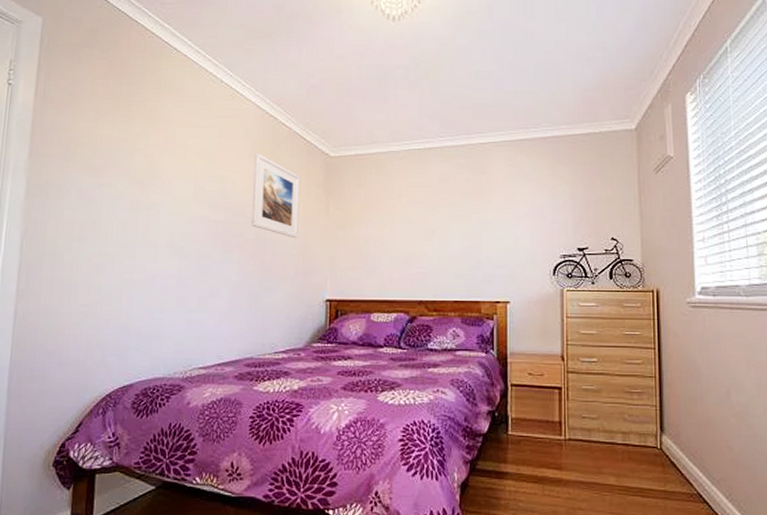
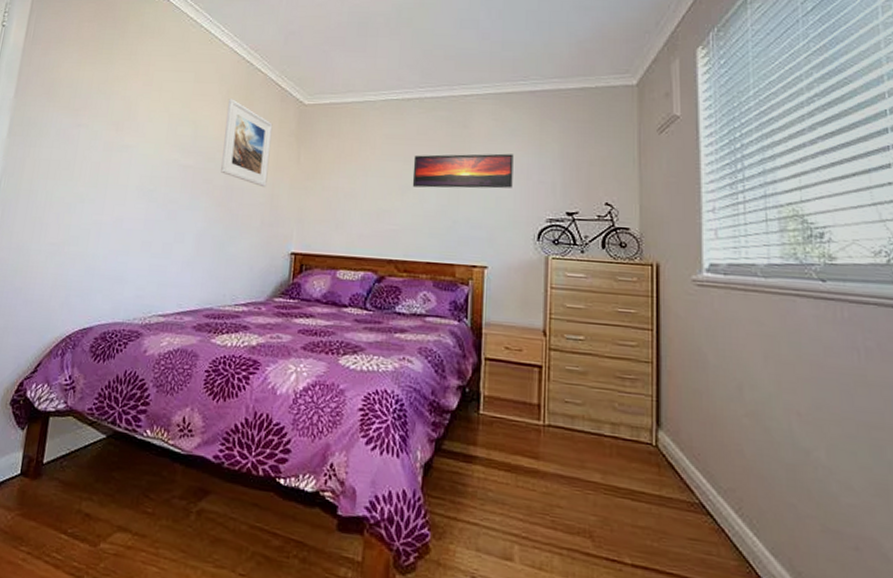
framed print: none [437,196,529,232] -> present [412,153,514,189]

